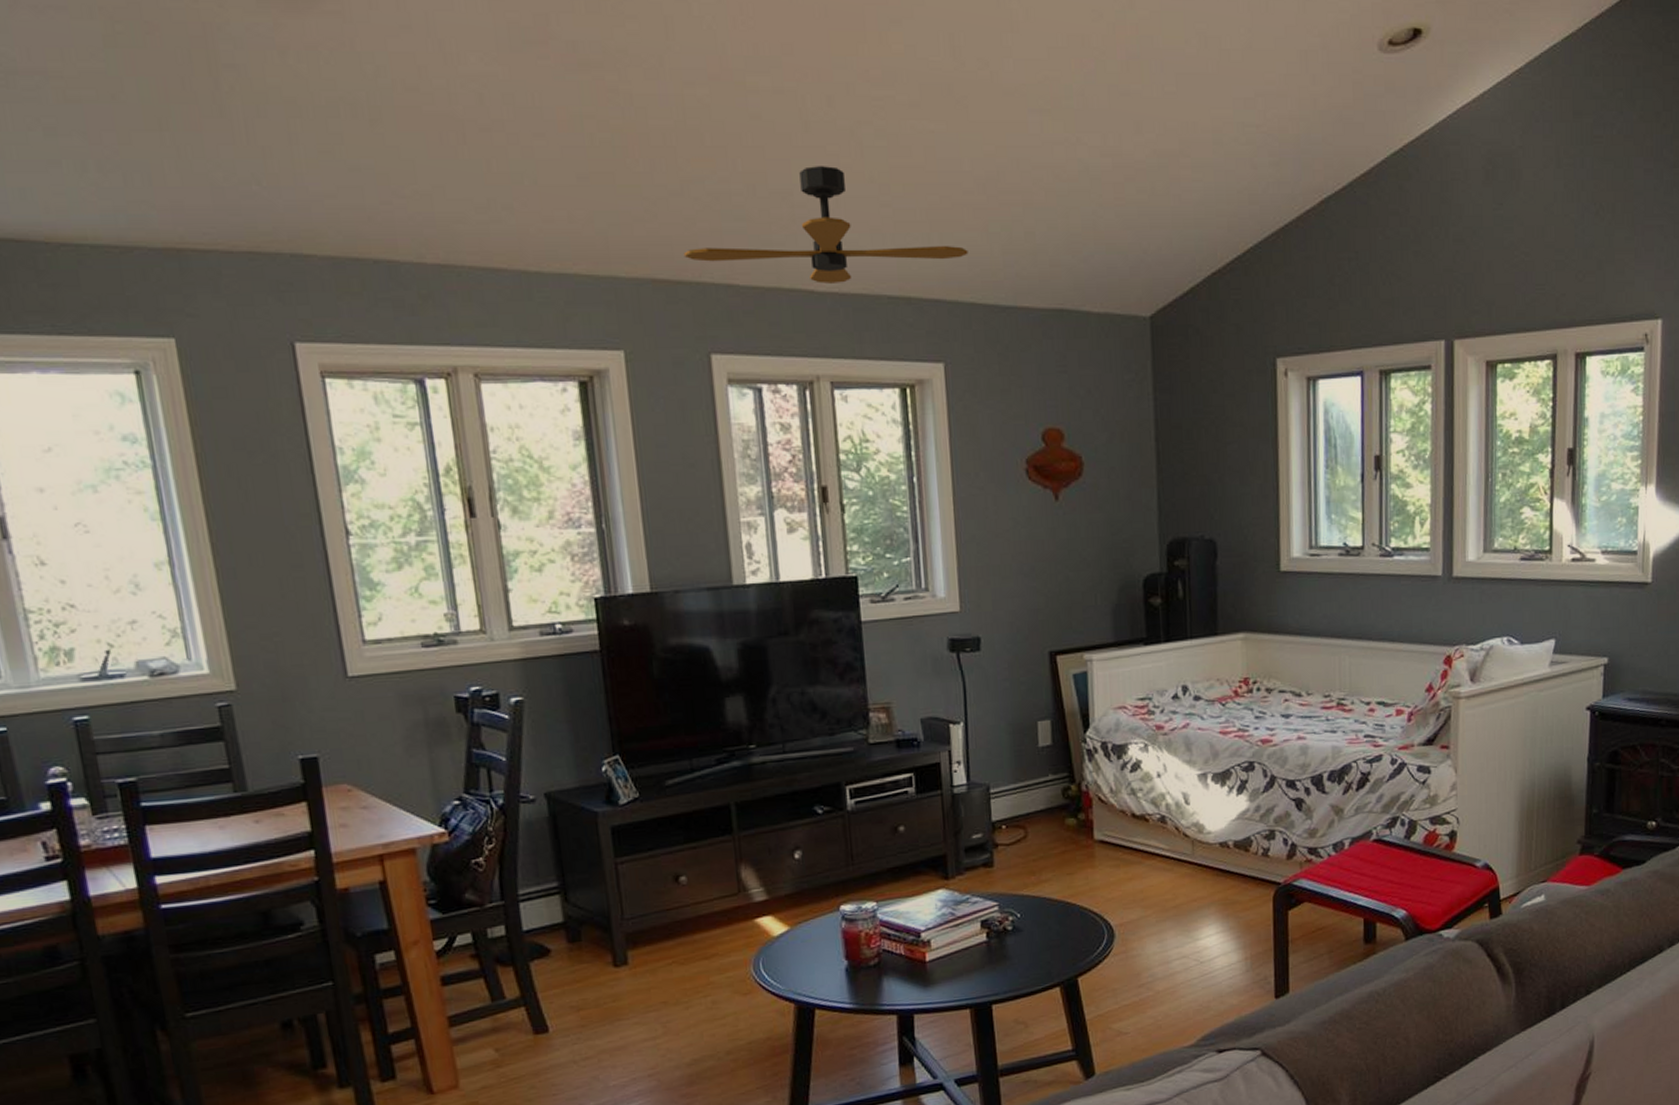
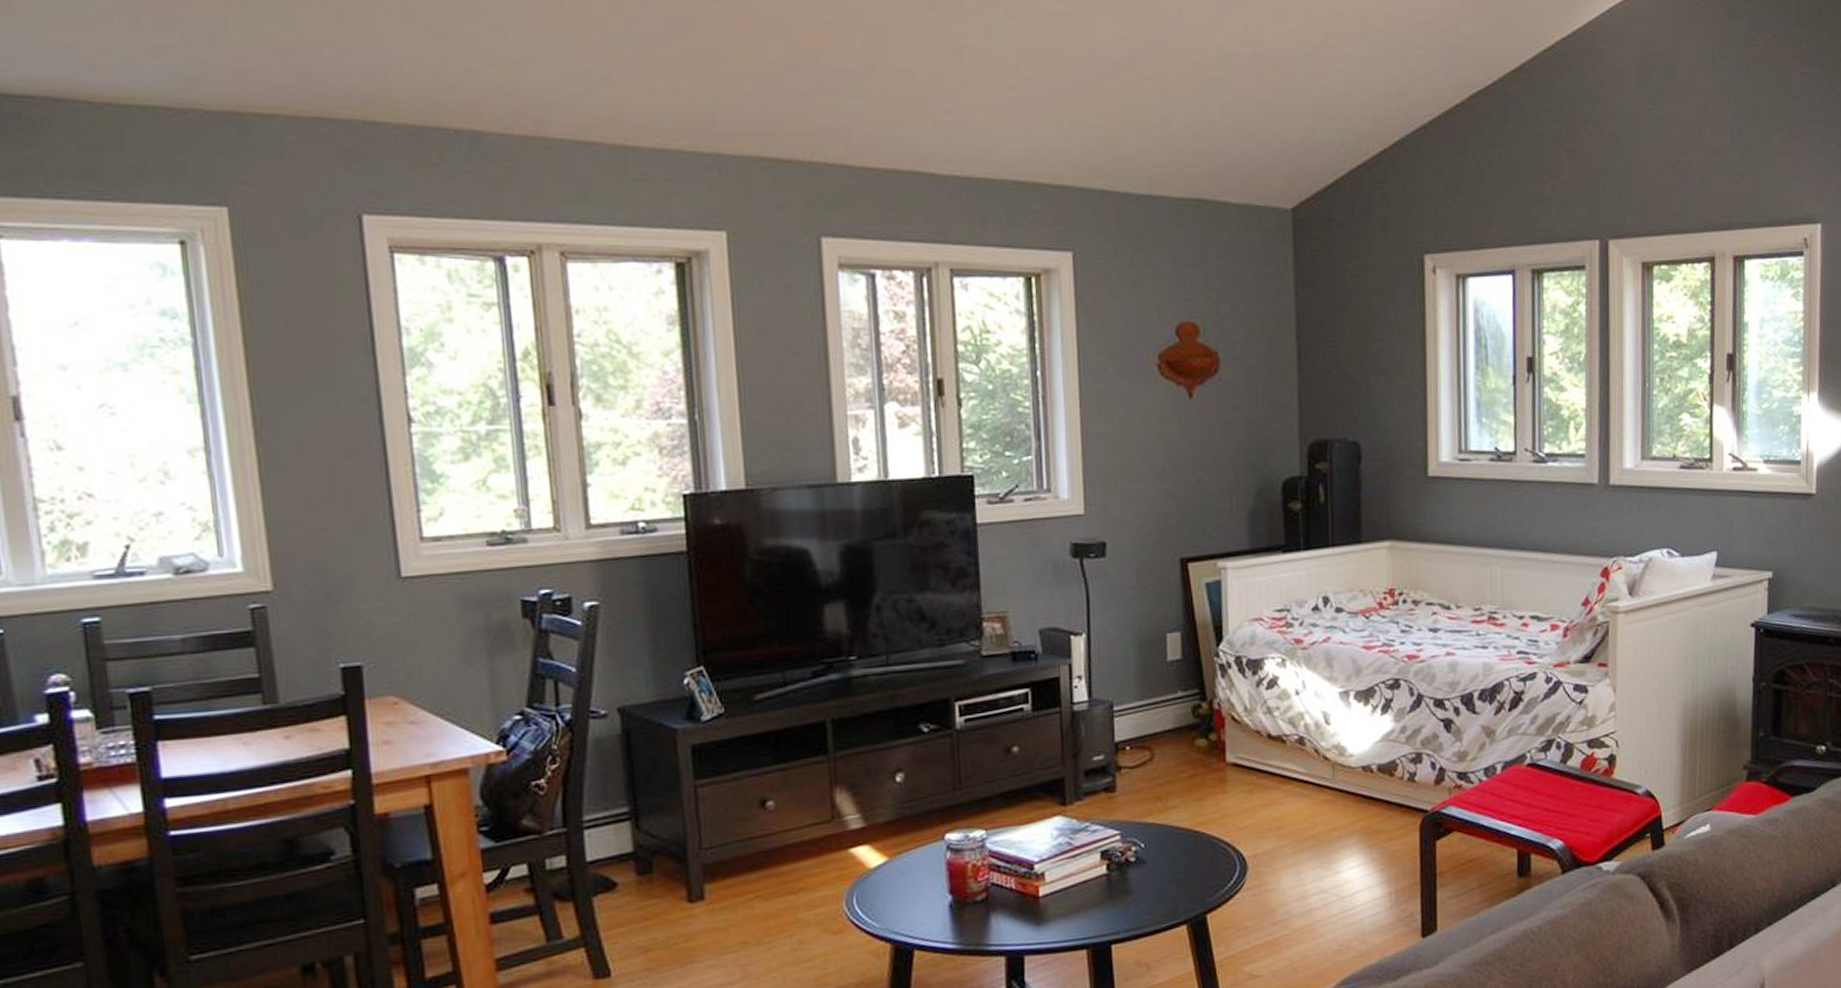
ceiling fan: present [683,166,968,284] -> none [795,45,1101,167]

